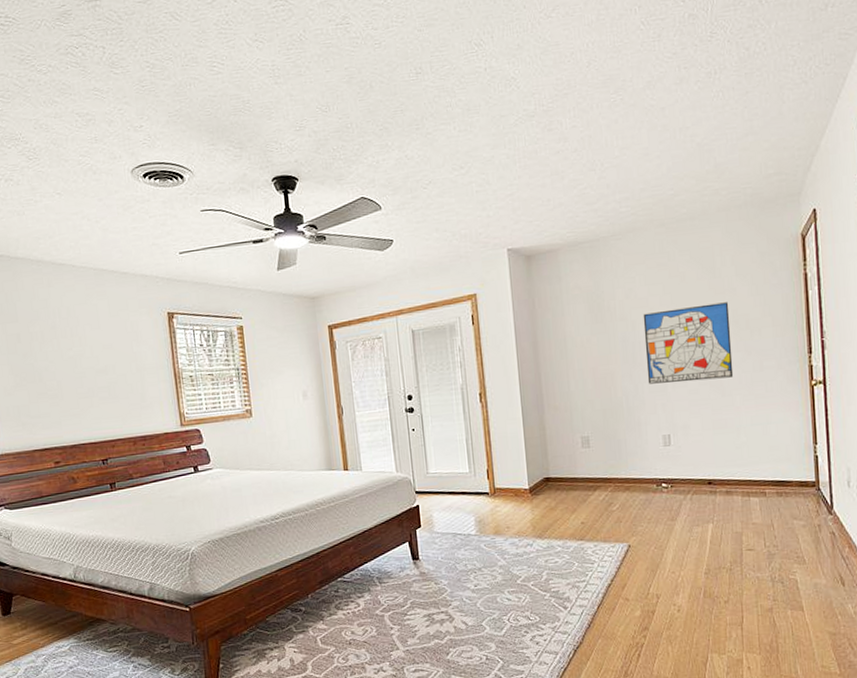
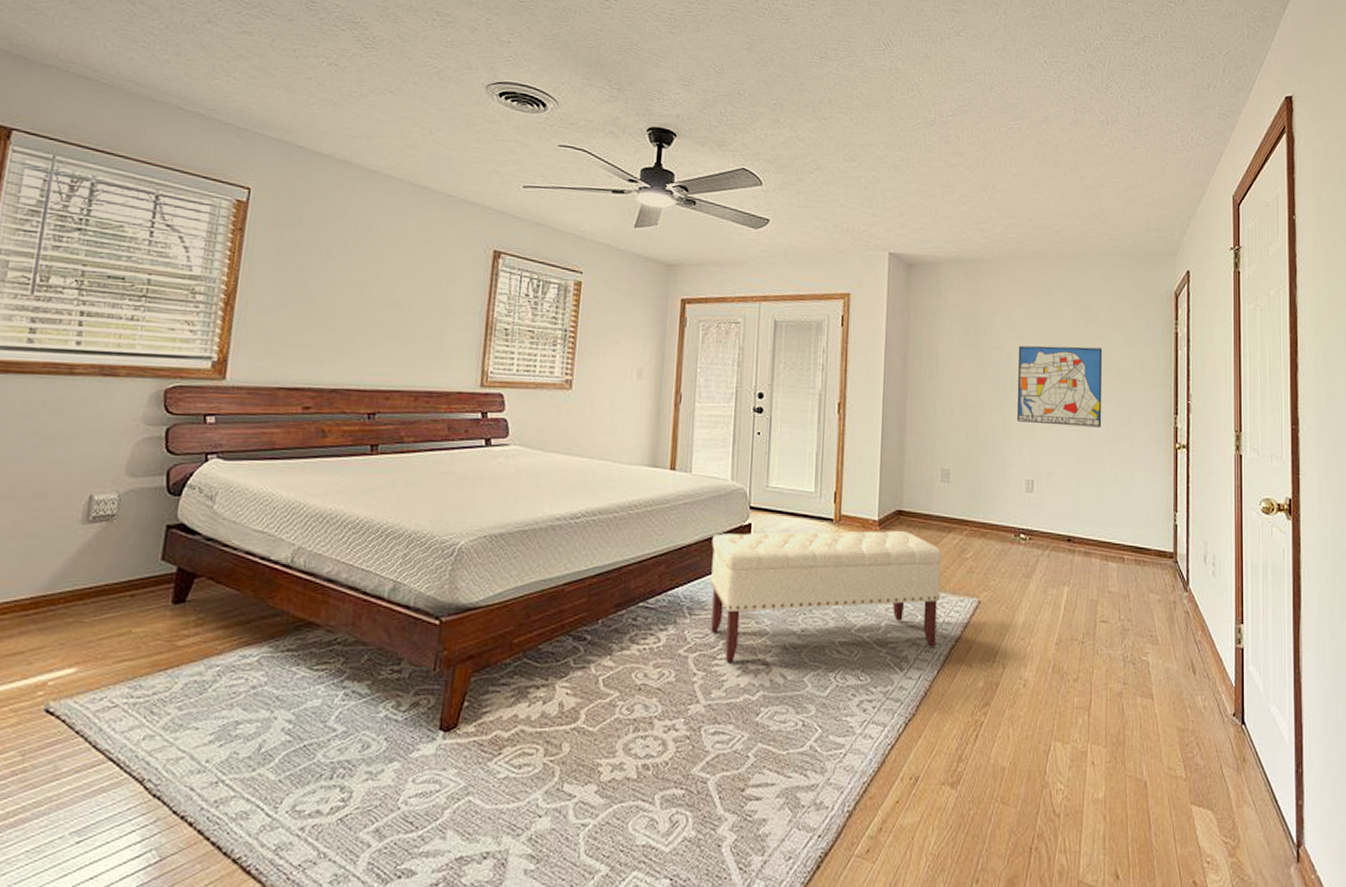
bench: none [388,494,594,617] -> present [711,530,942,663]

